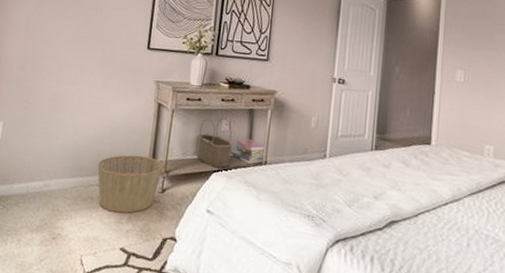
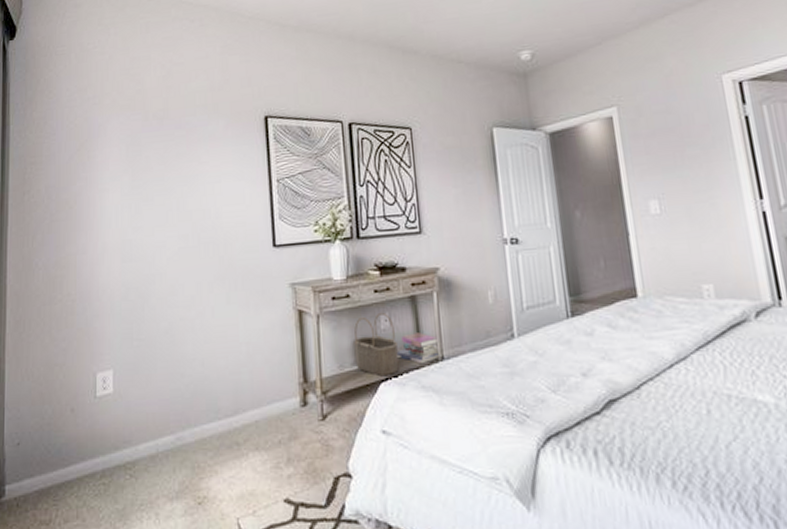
basket: present [97,155,164,214] -> none [237,378,319,456]

